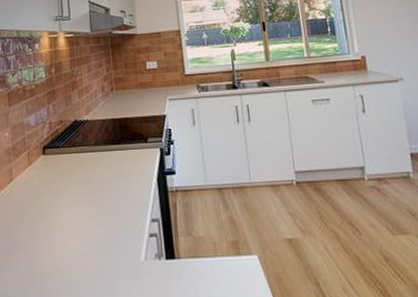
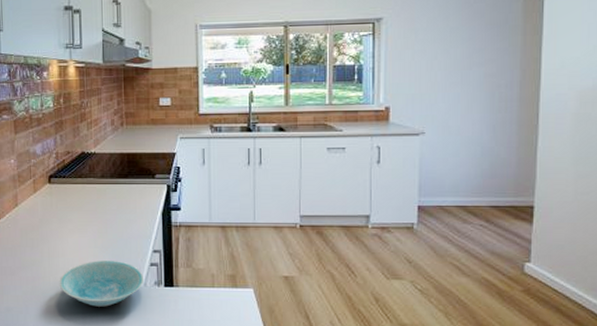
bowl: none [56,233,144,288] -> present [59,261,144,307]

